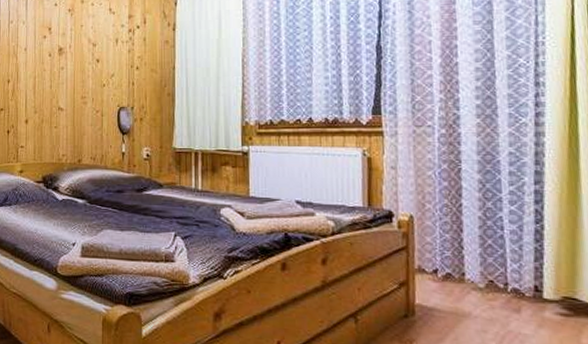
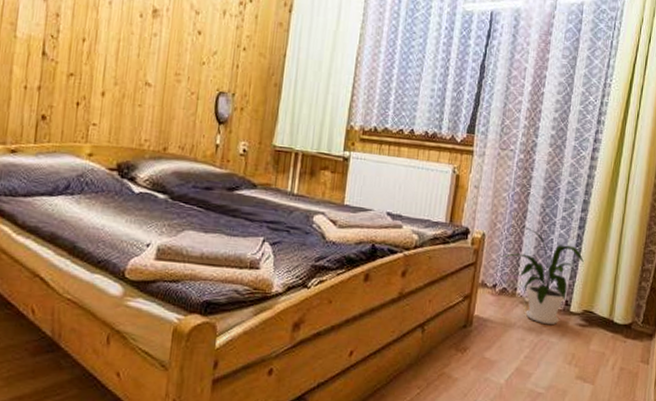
house plant: none [436,205,550,315] -> present [500,226,584,325]

